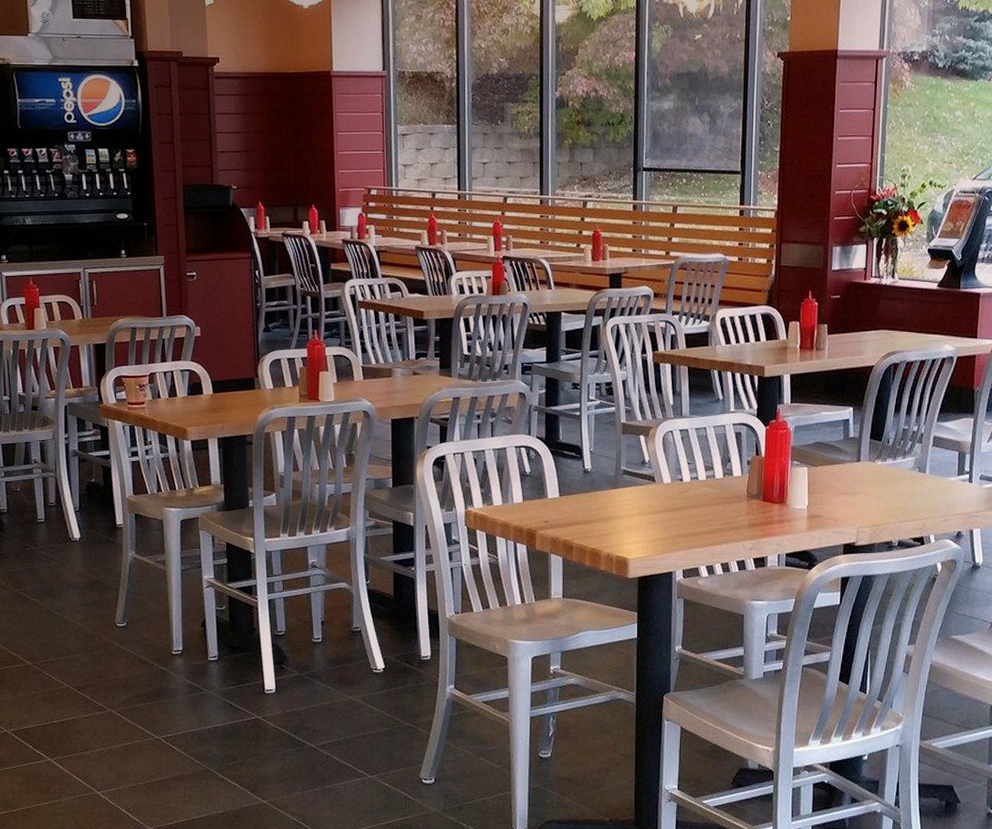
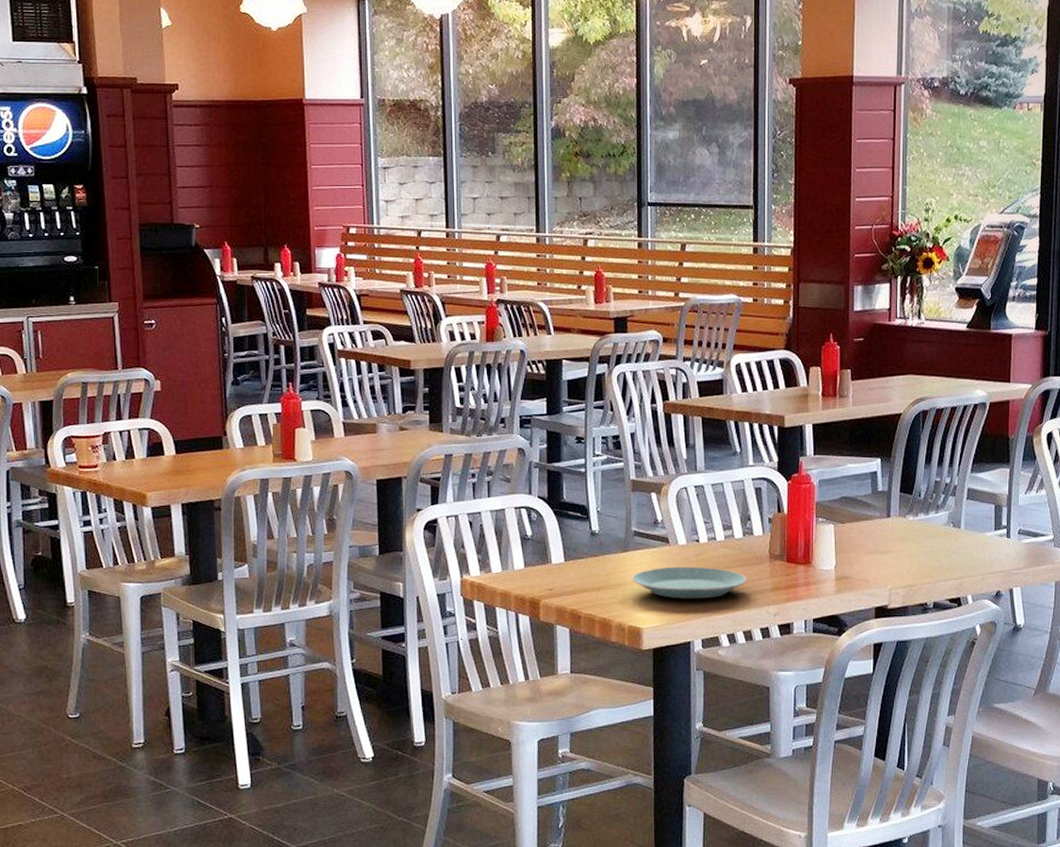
plate: none [620,503,726,533] -> present [631,566,747,599]

